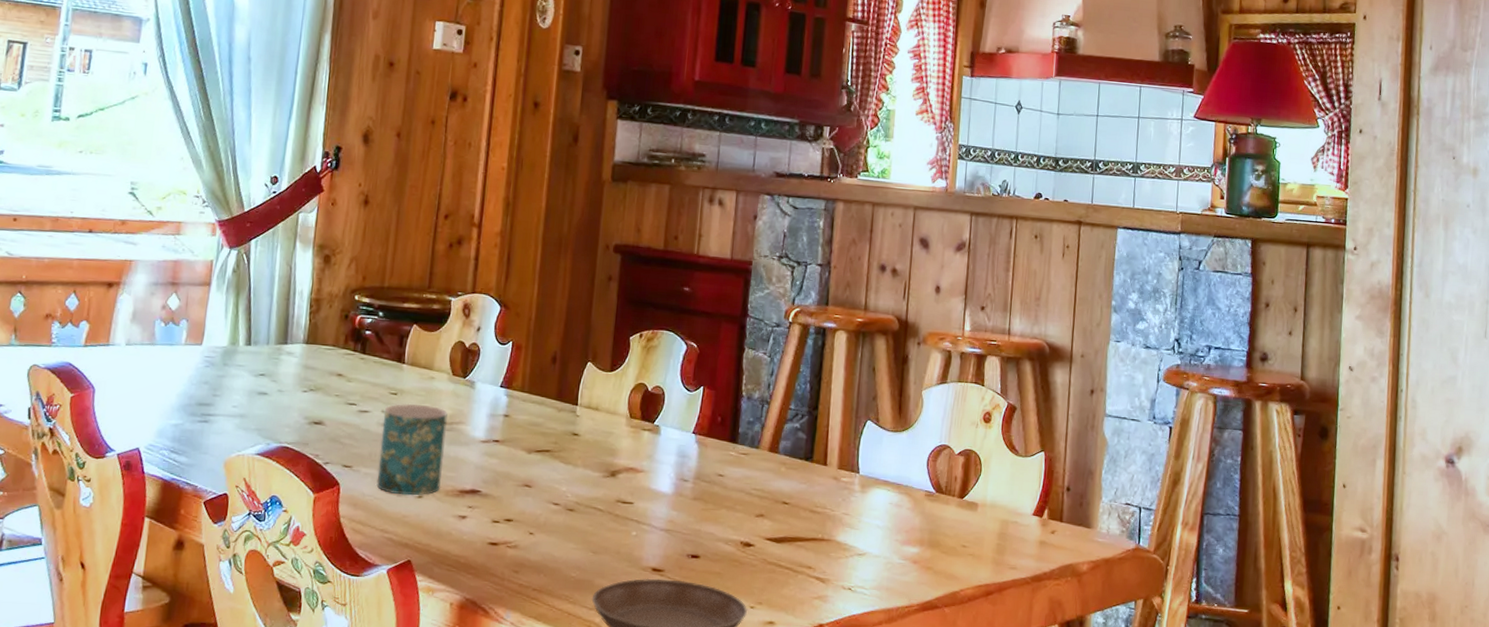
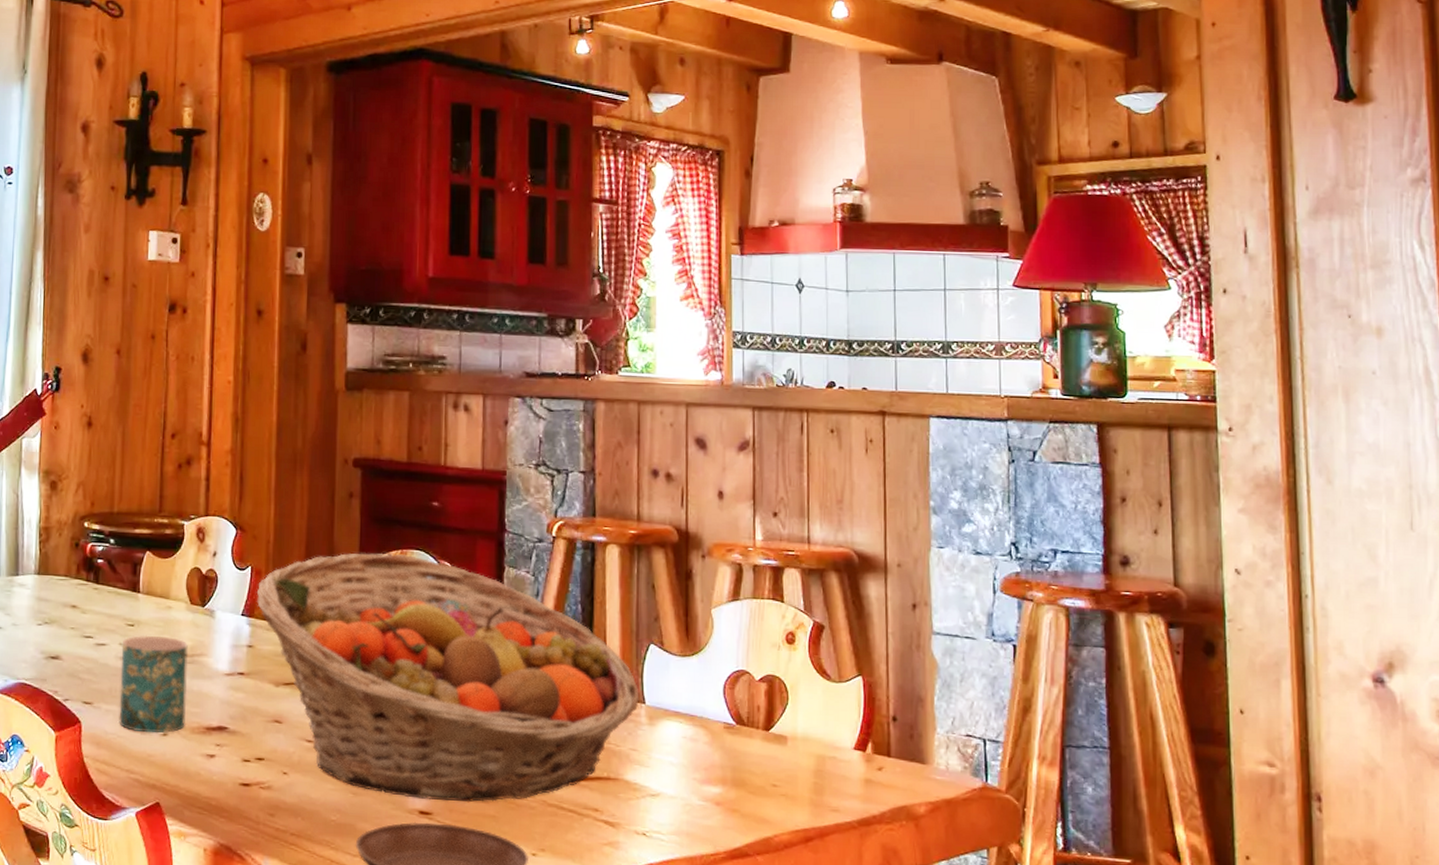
fruit basket: none [515,332,855,561] -> present [256,553,640,803]

